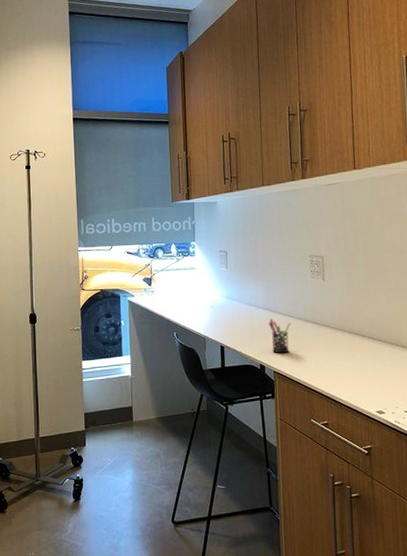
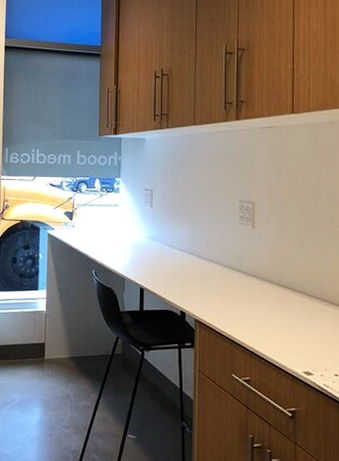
pen holder: present [268,319,291,354] -> none [192,264,216,302]

